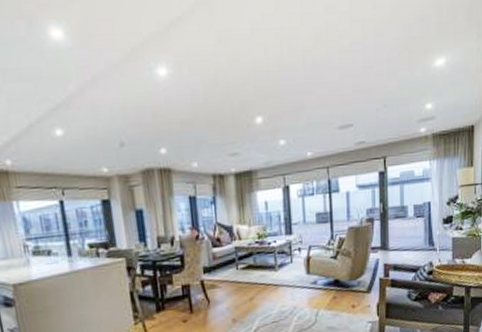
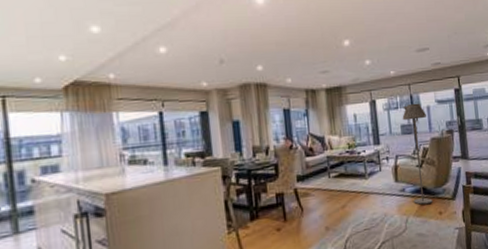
floor lamp: none [318,188,346,298] -> present [402,103,433,205]

